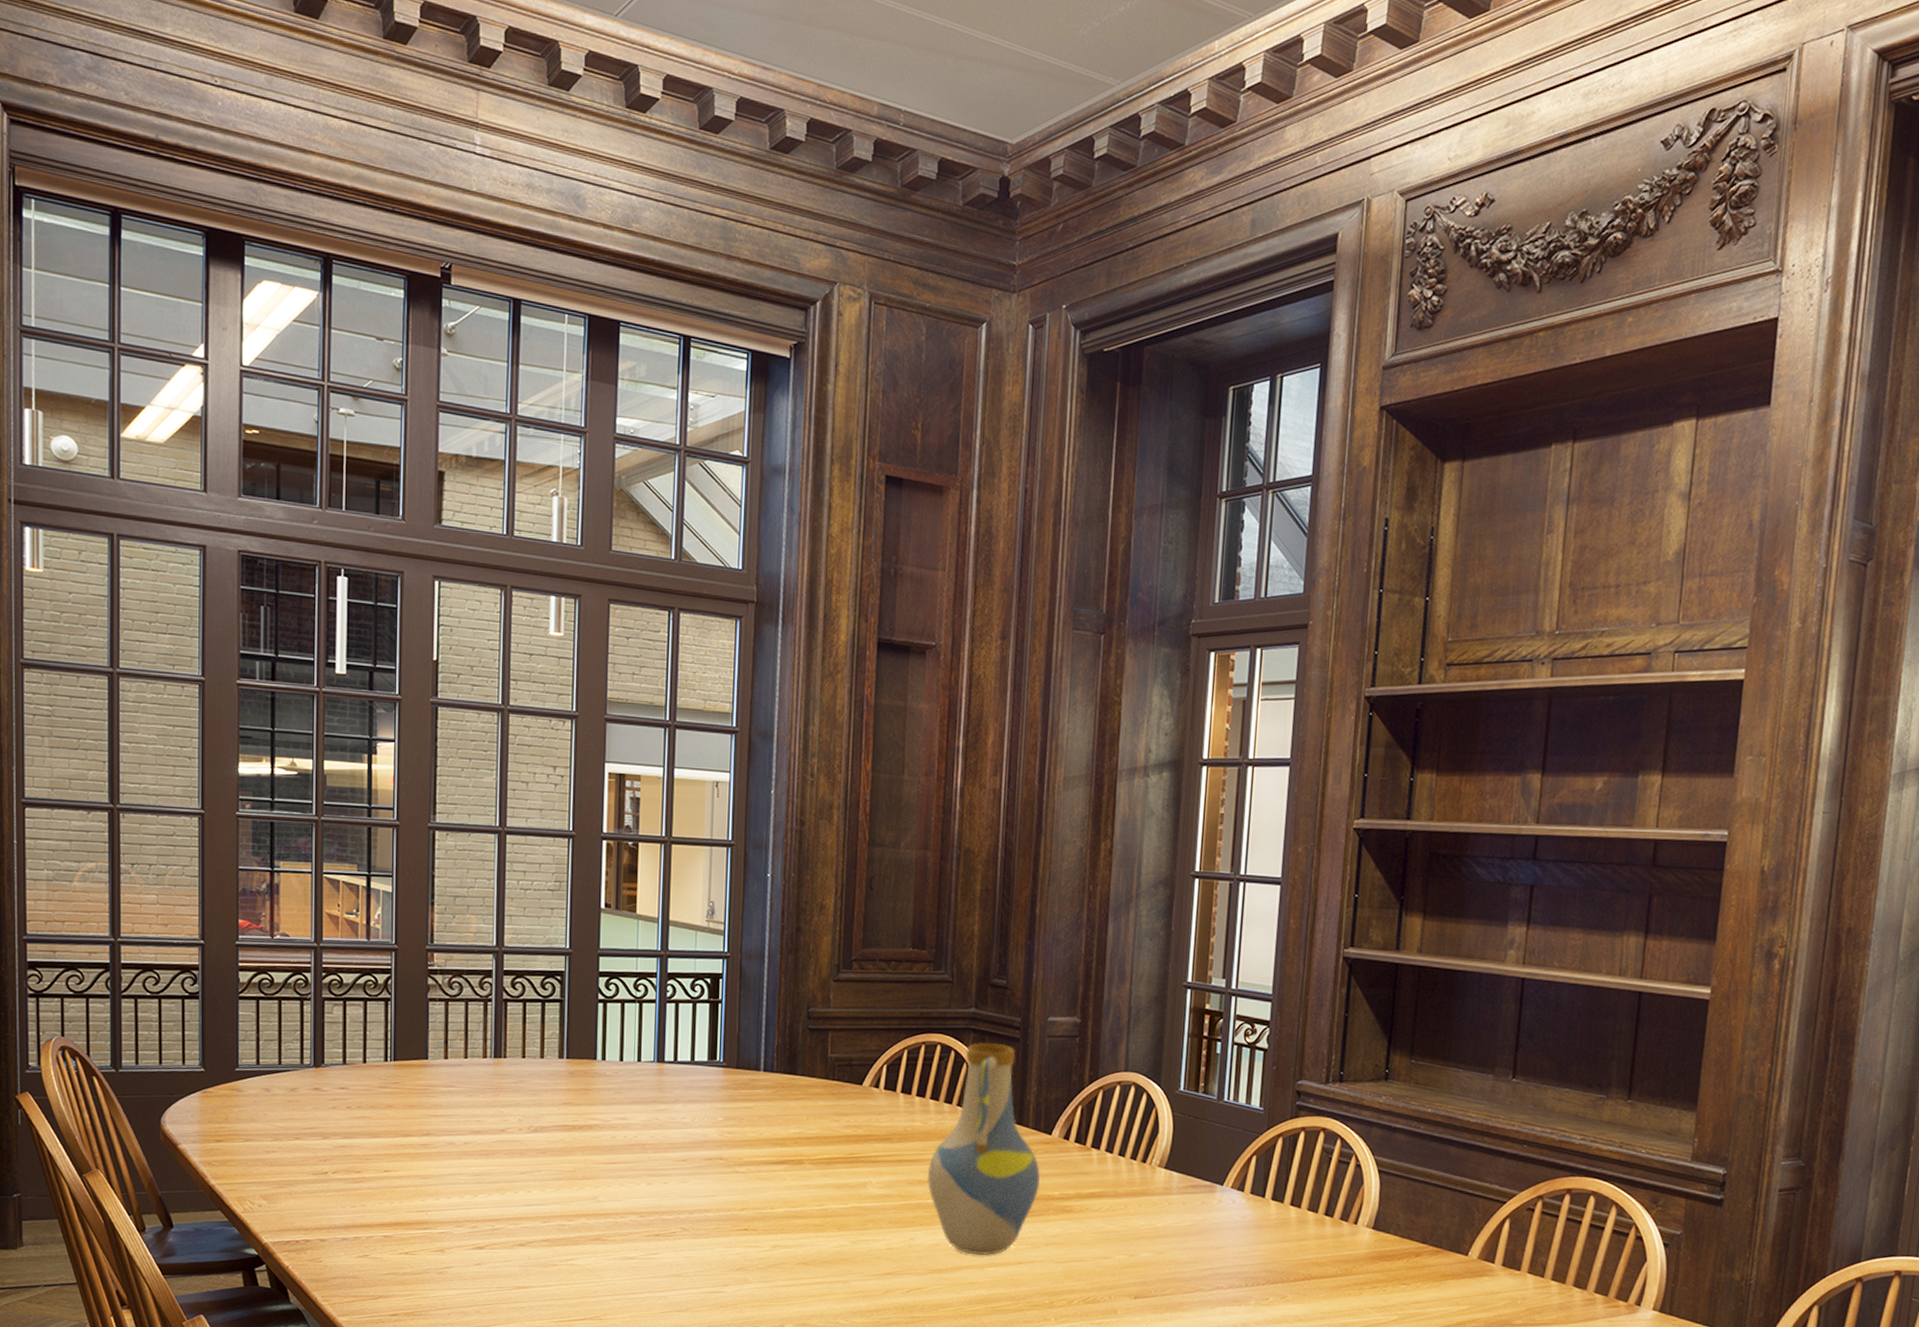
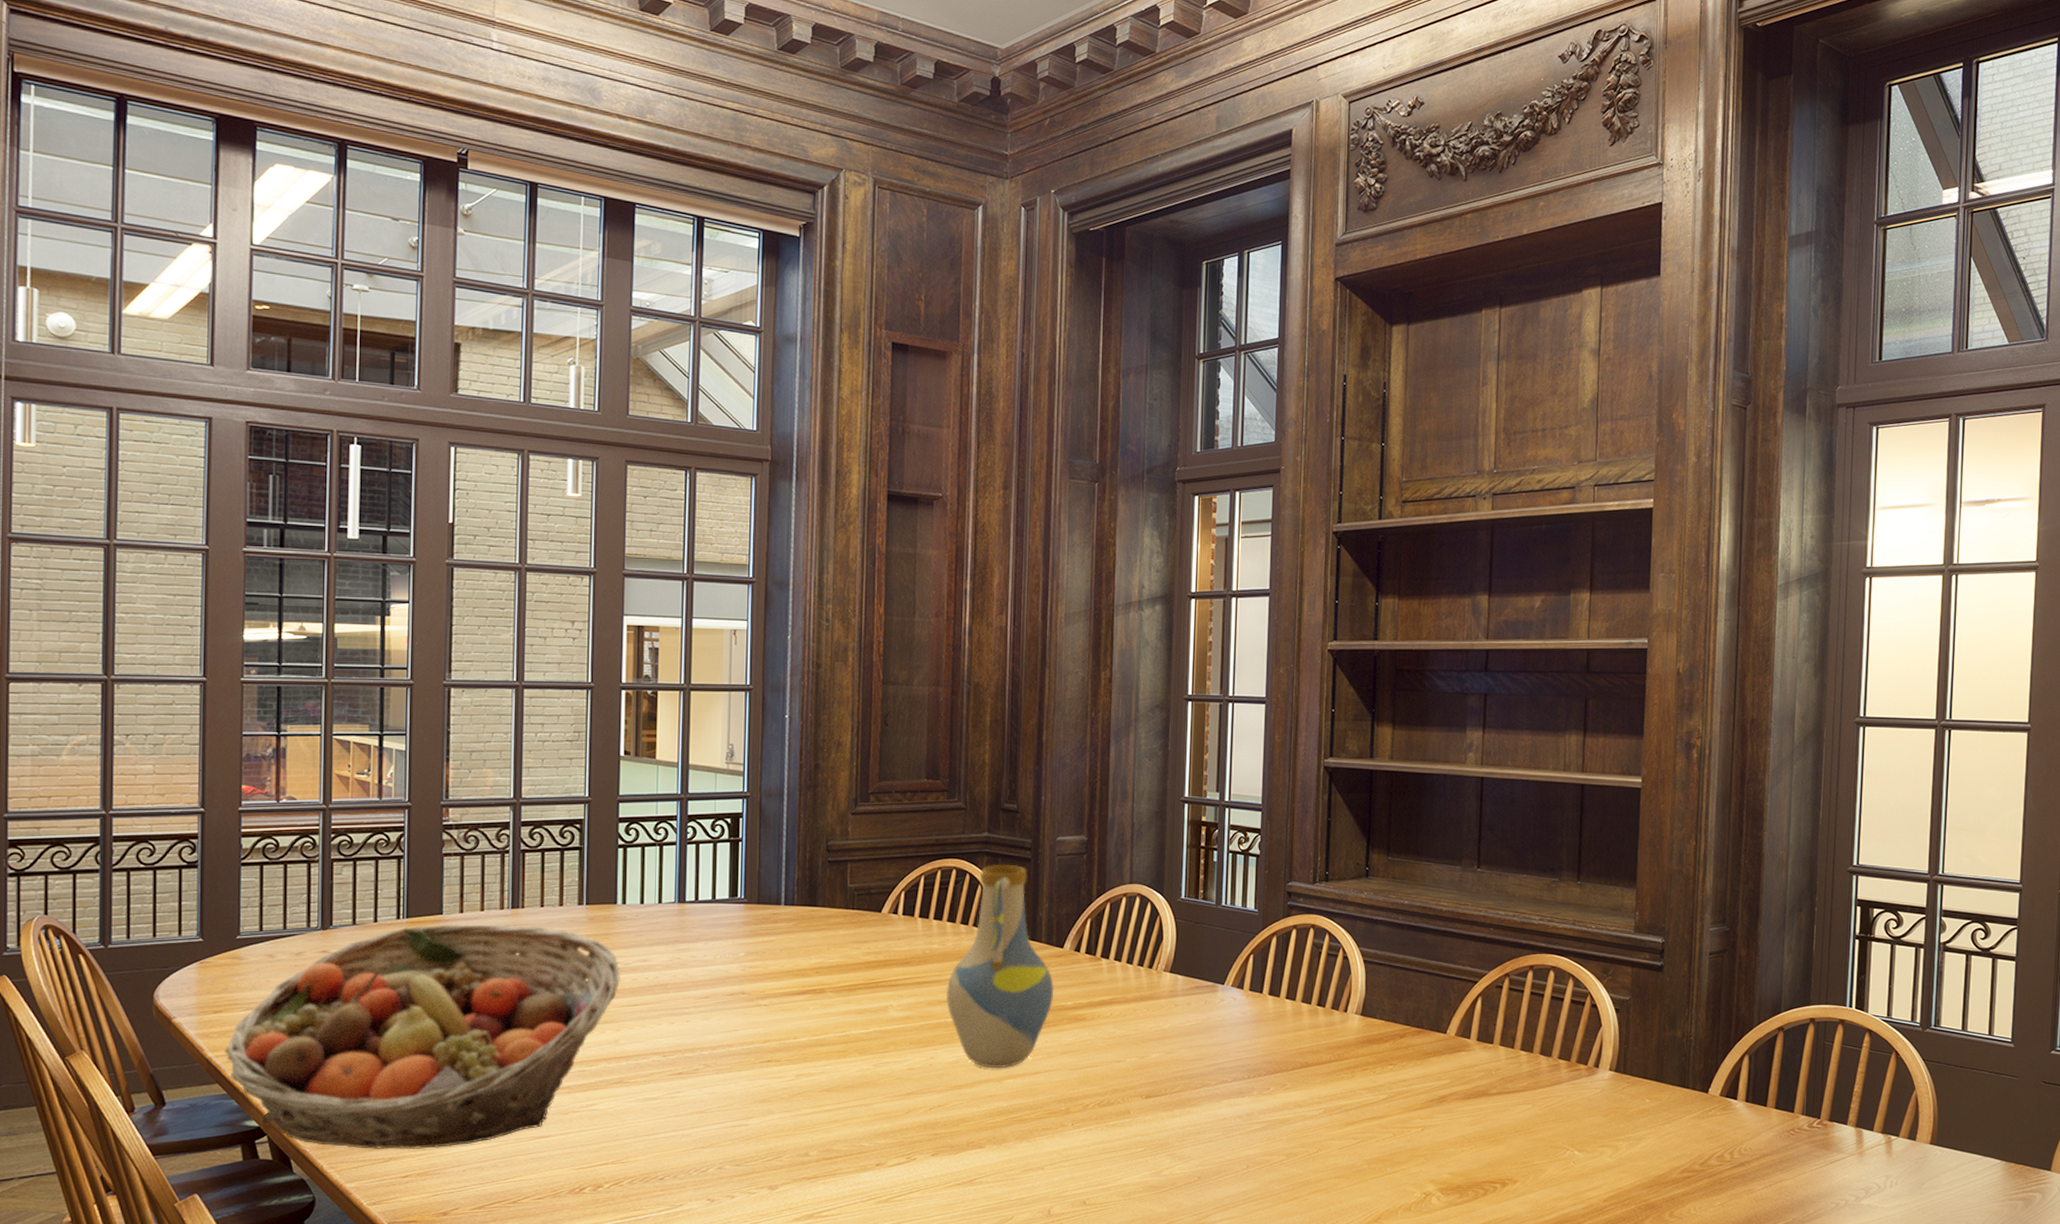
fruit basket: none [225,1069,599,1290] -> present [223,924,620,1150]

